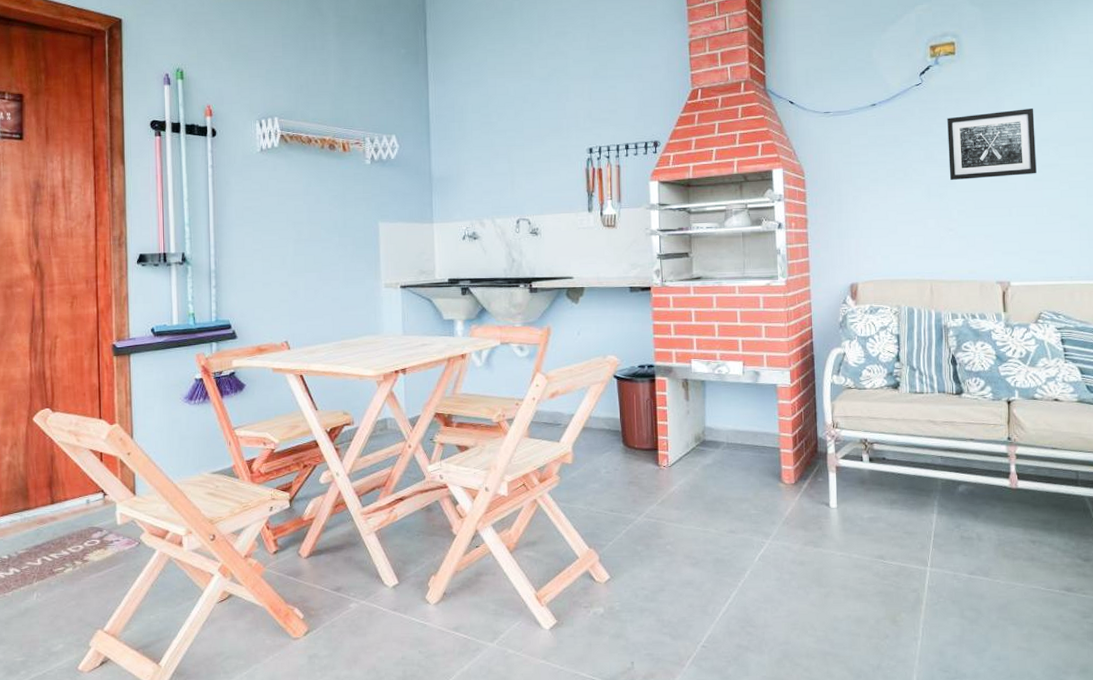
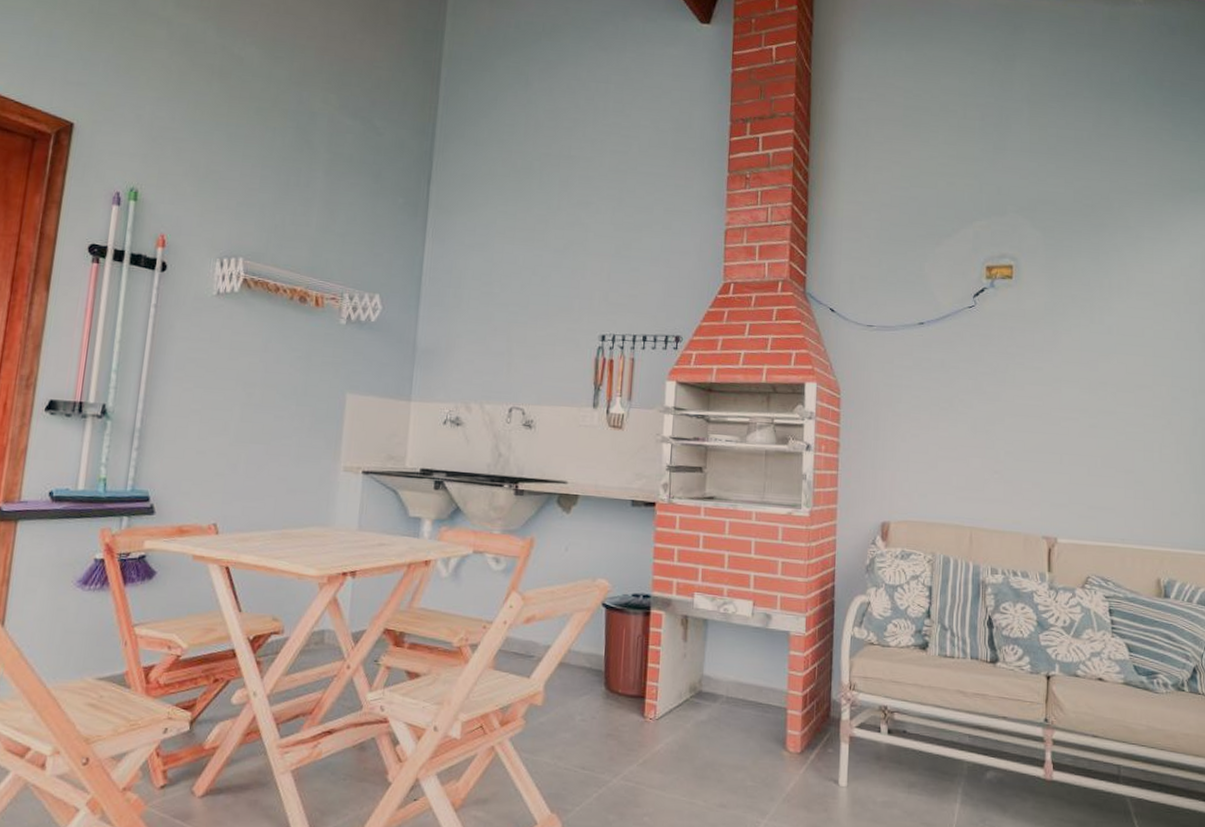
wall art: present [947,107,1037,180] -> none [998,346,1093,420]

